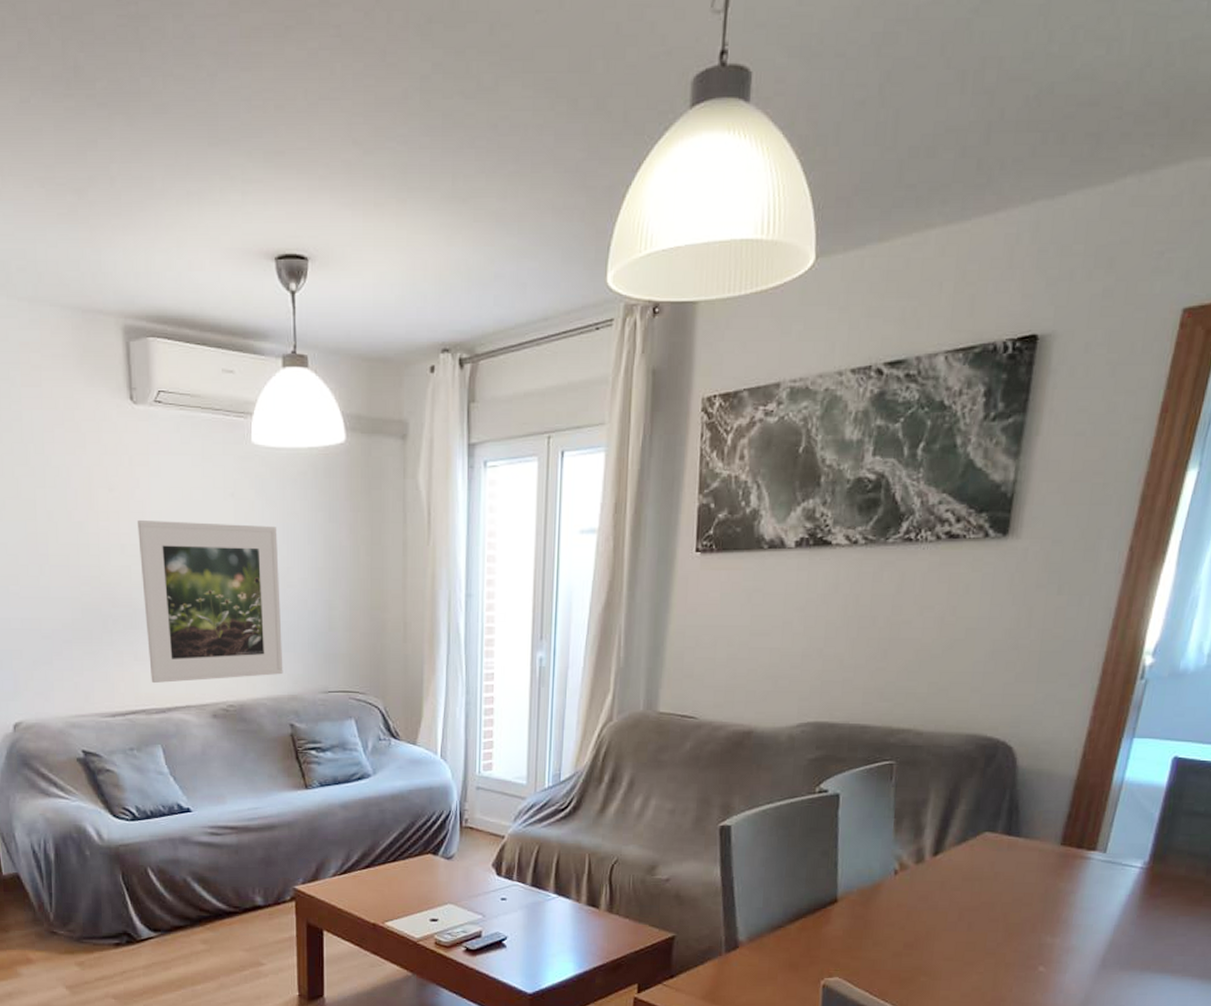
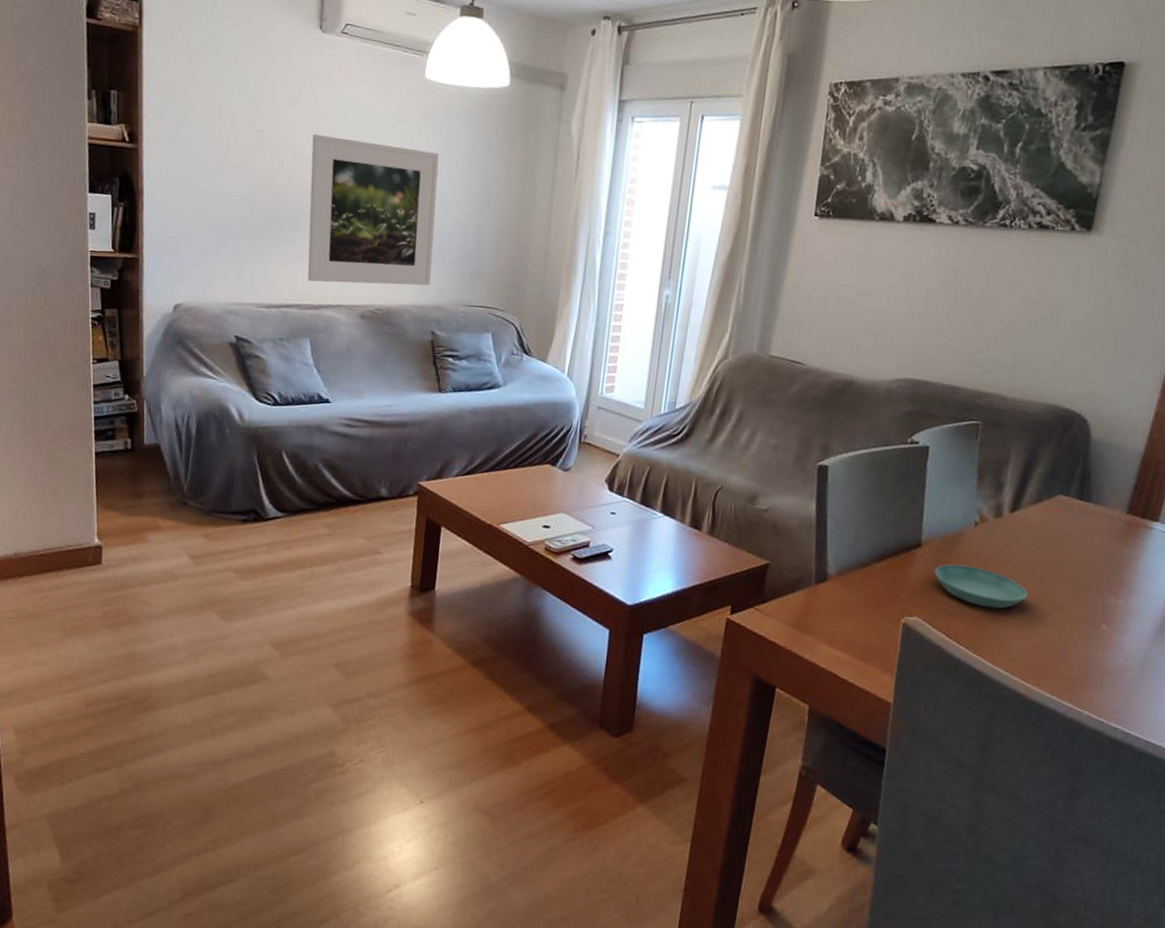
saucer: none [853,917,957,961] -> present [934,564,1028,609]

